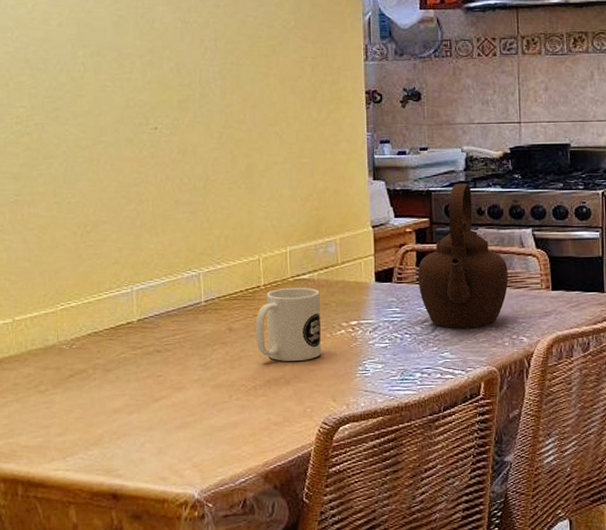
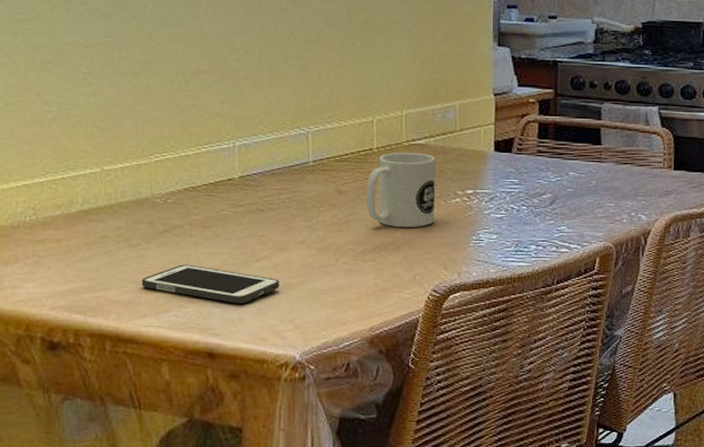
cell phone: none [50,407,178,444] -> present [141,264,280,303]
teapot: present [417,184,508,328] -> none [538,56,631,203]

